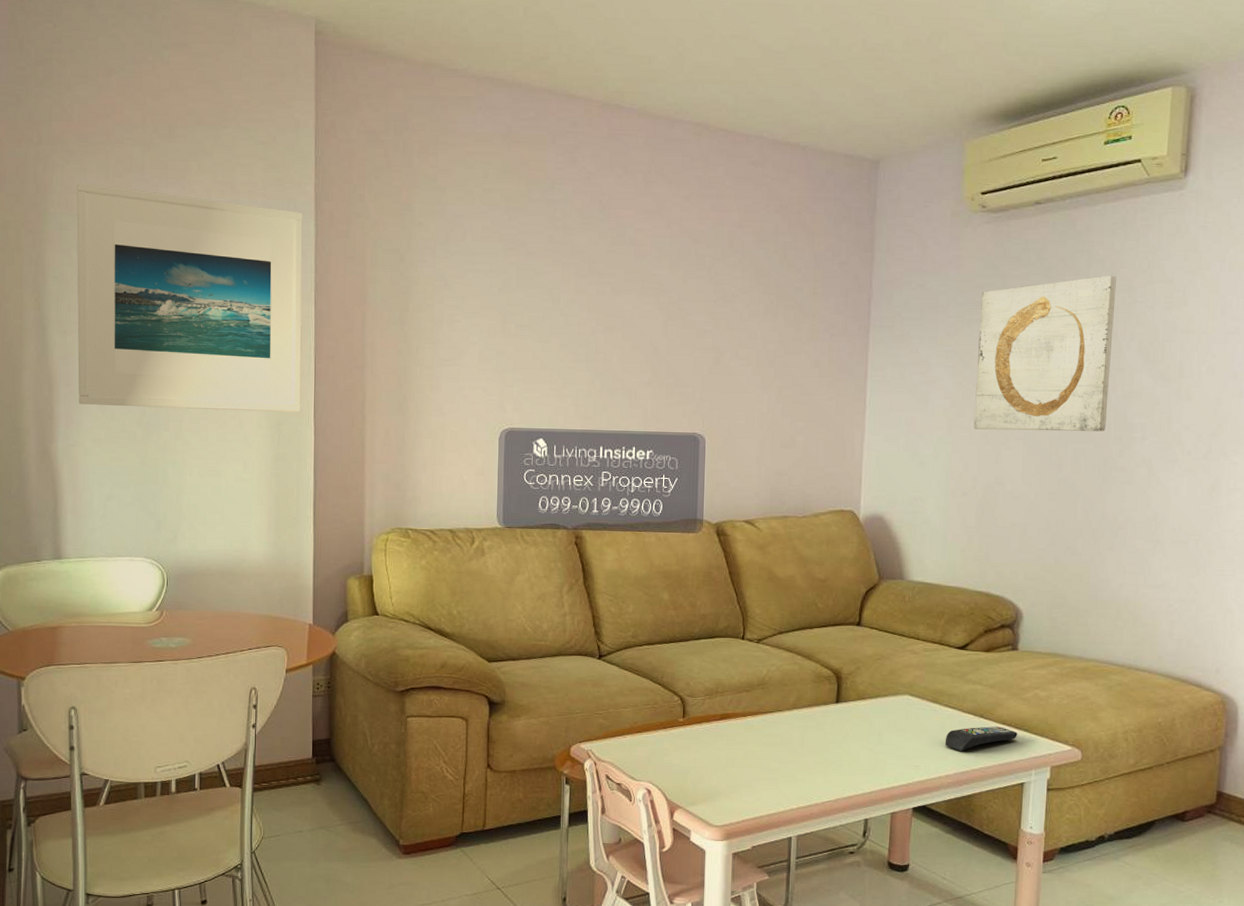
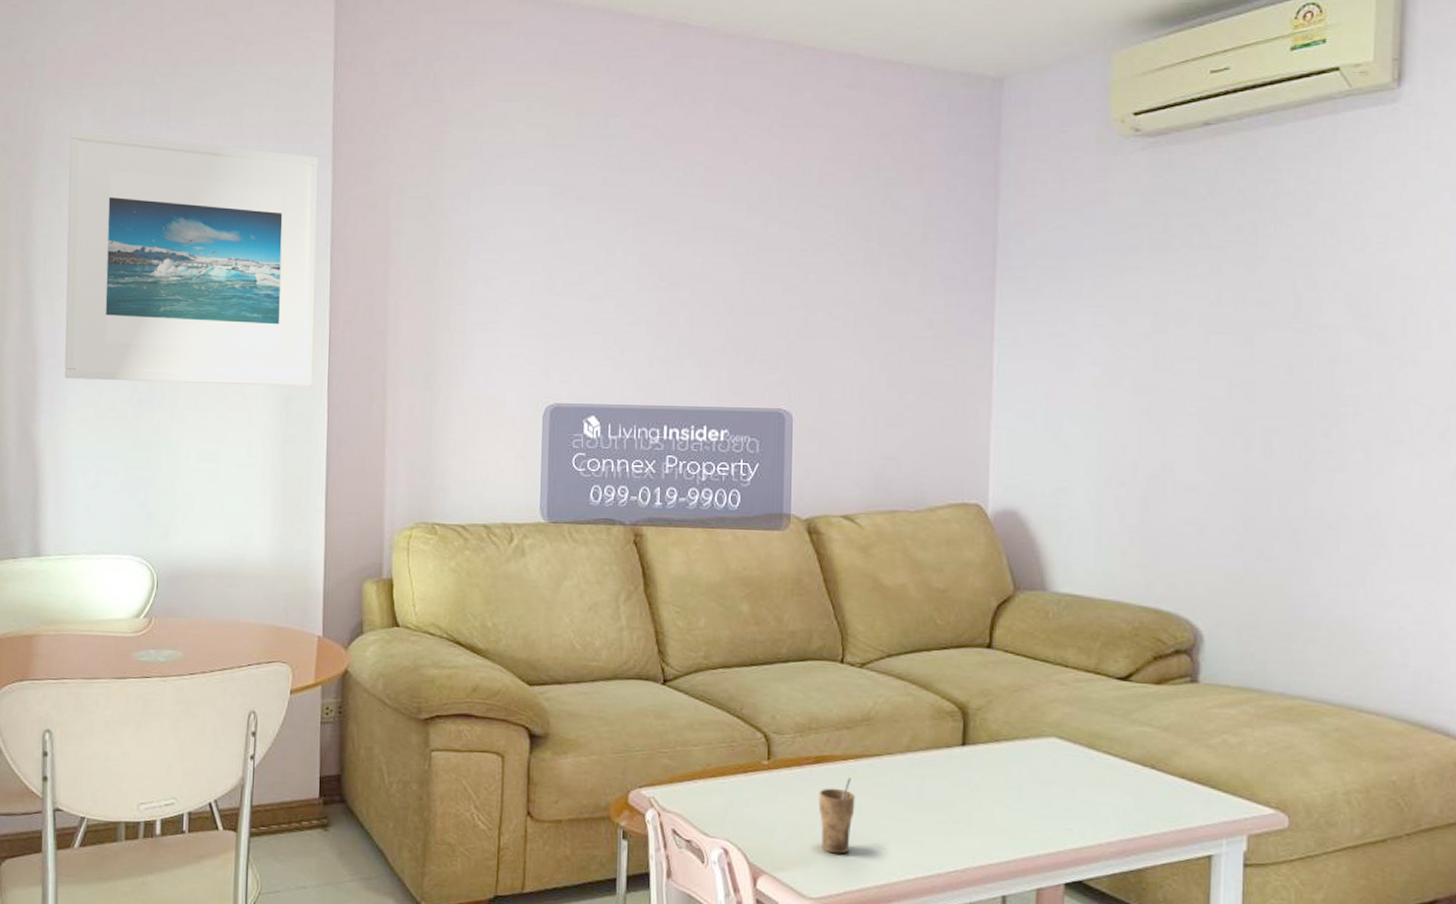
cup: none [723,730,752,791] -> present [818,778,855,854]
remote control: present [945,726,1017,751] -> none [1105,780,1201,811]
wall art: present [973,275,1116,432] -> none [1131,210,1313,405]

